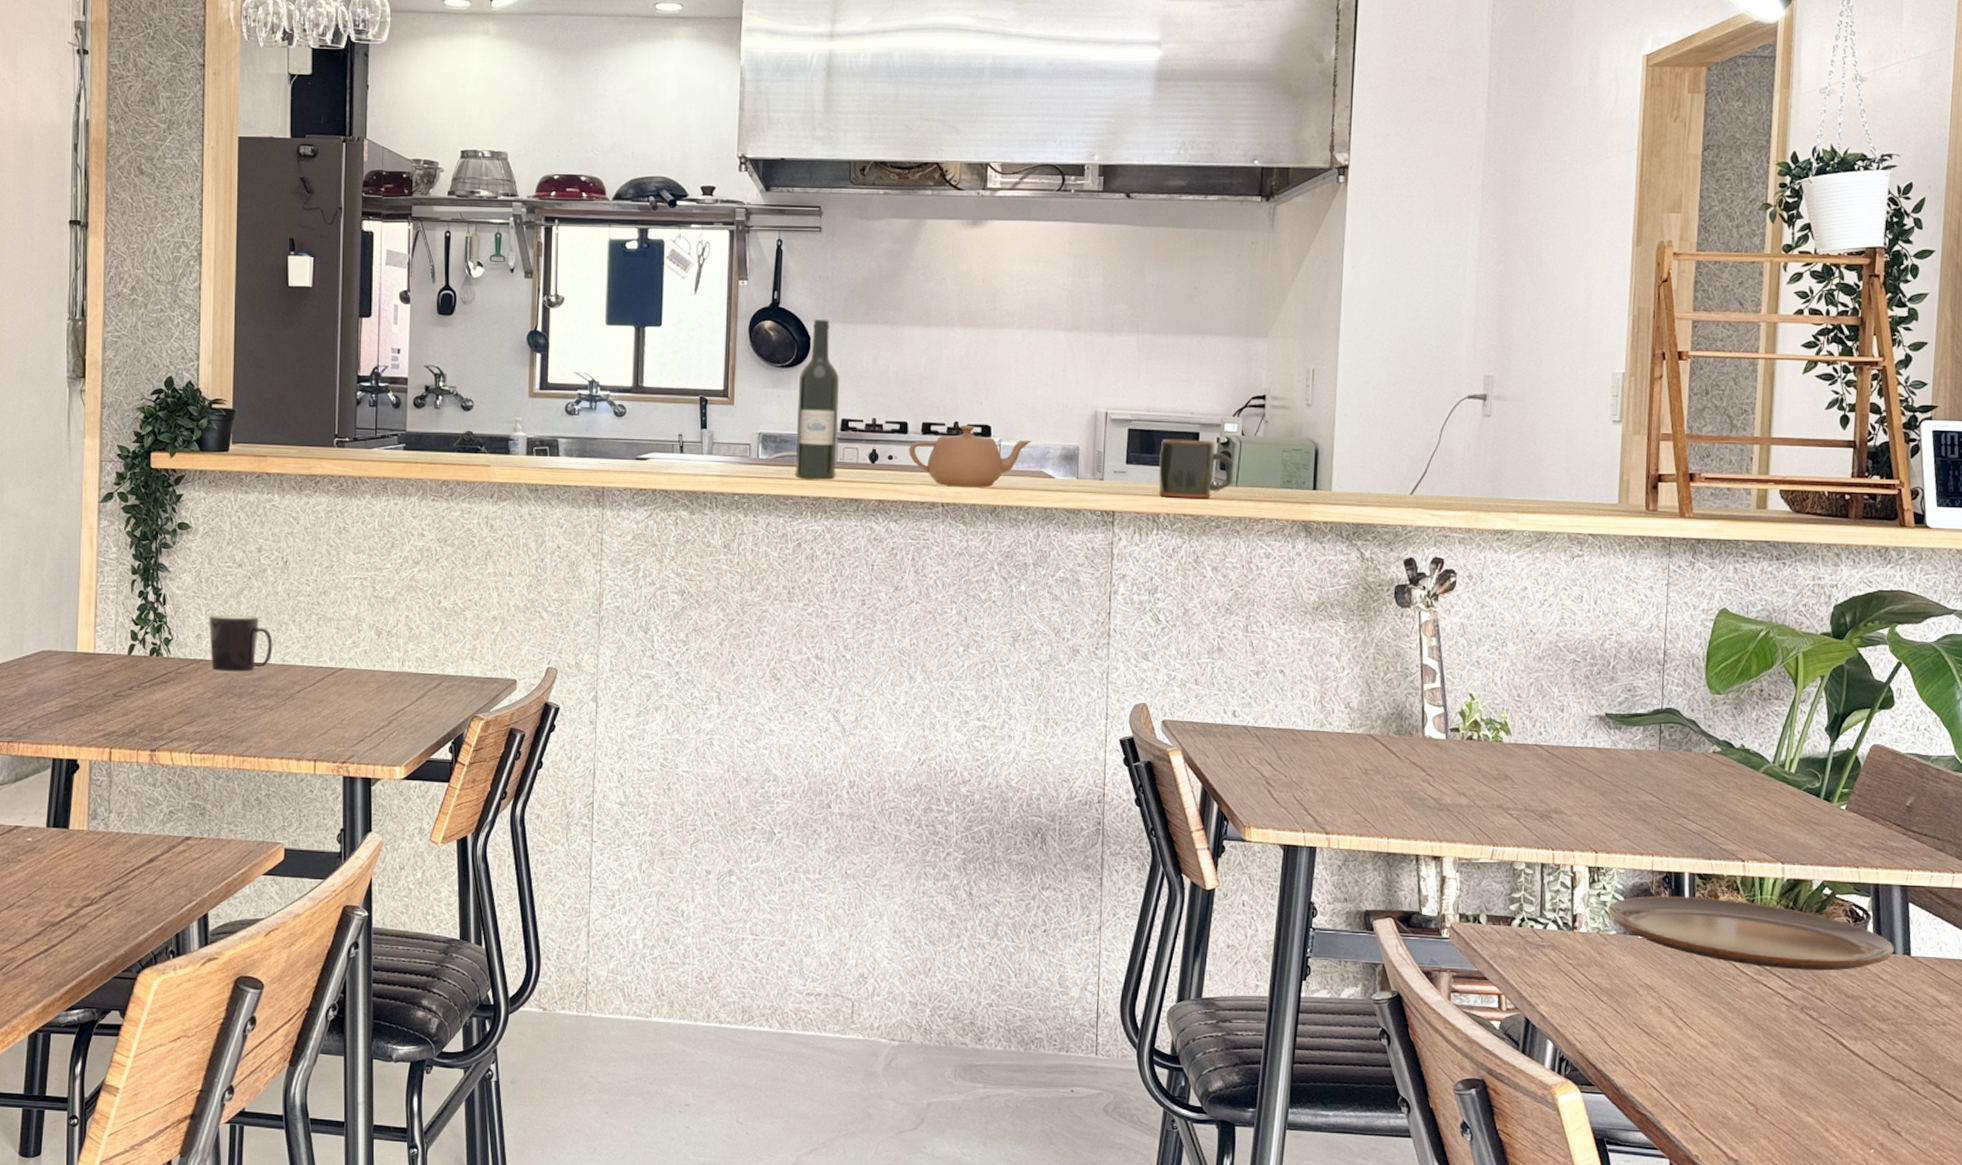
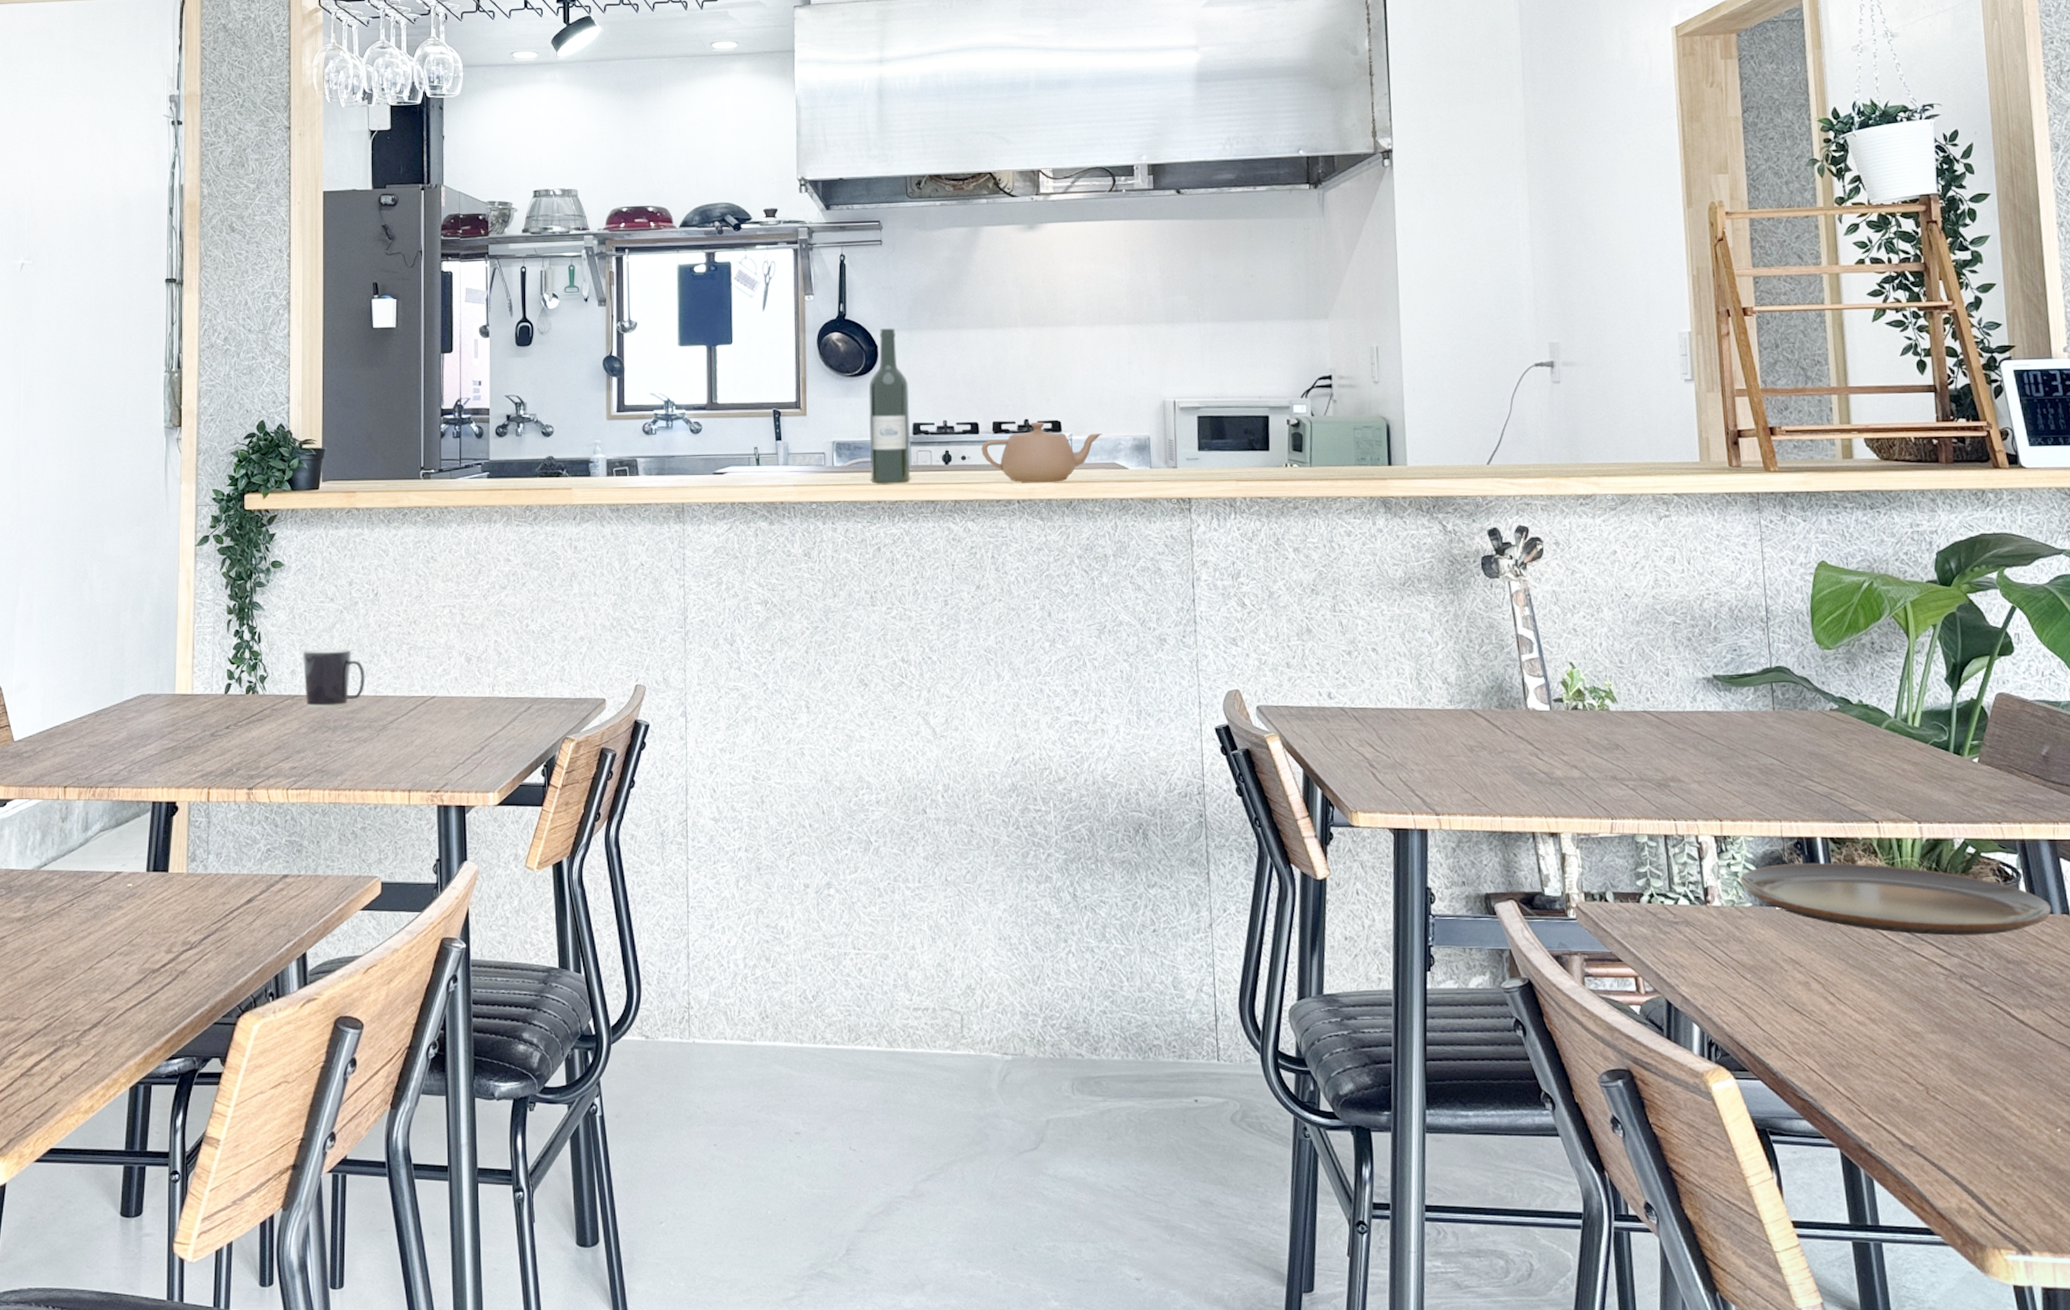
mug: present [1158,438,1234,499] -> none [1231,423,1307,481]

